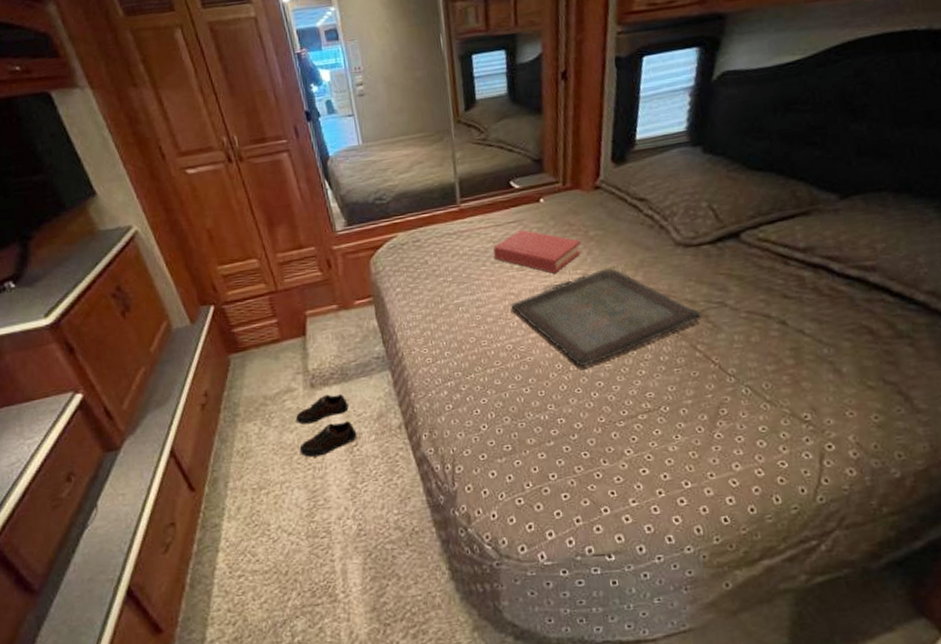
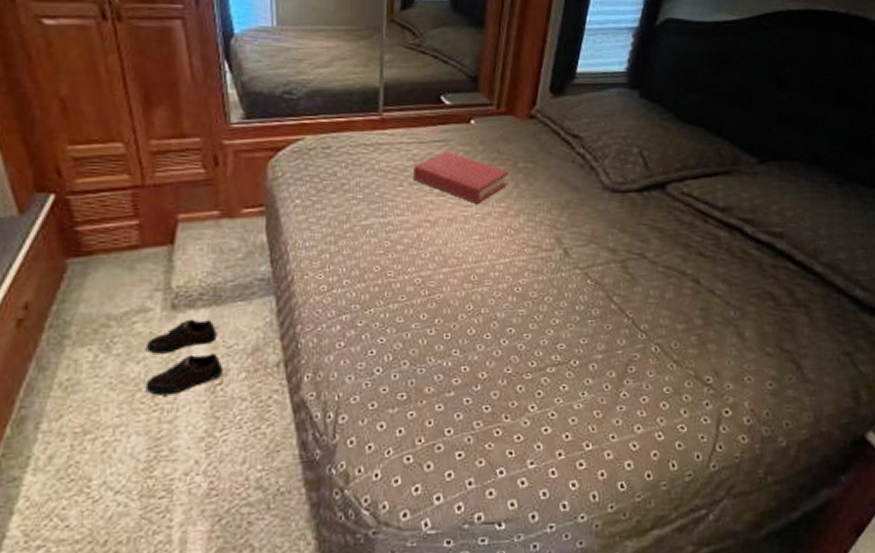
serving tray: present [511,266,703,367] -> none [425,203,622,311]

